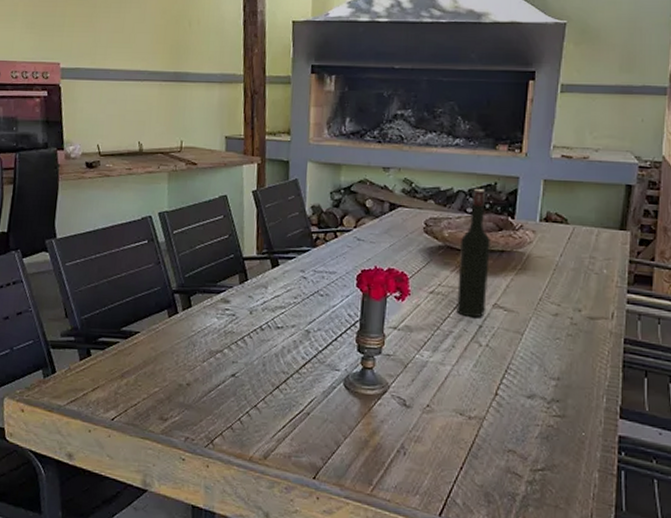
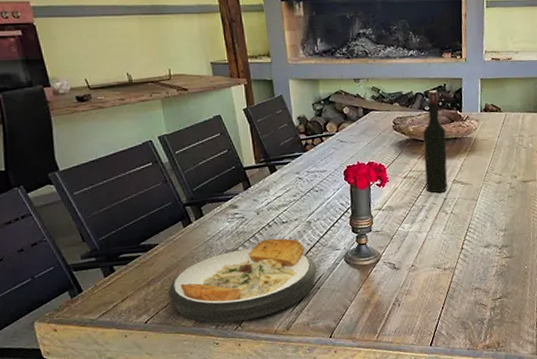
plate: none [140,344,310,438] -> present [168,238,317,323]

